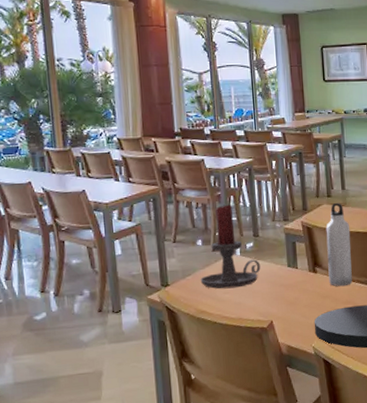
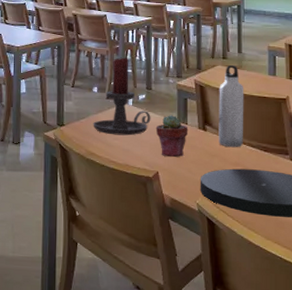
potted succulent: none [266,261,299,304] -> present [155,115,189,157]

